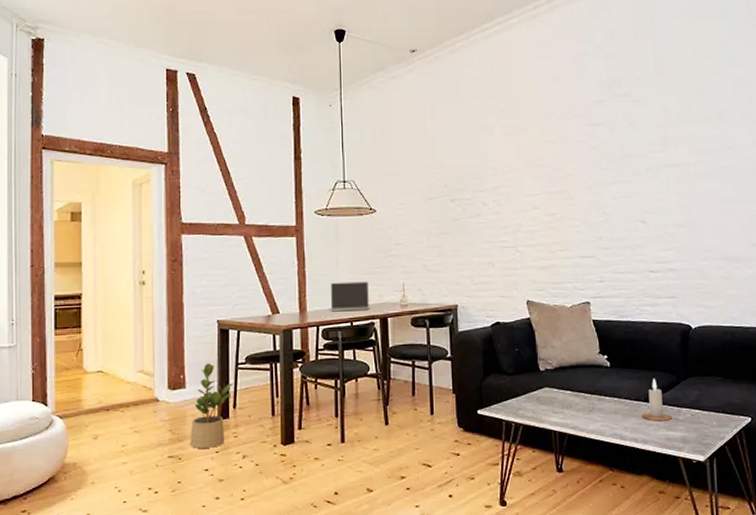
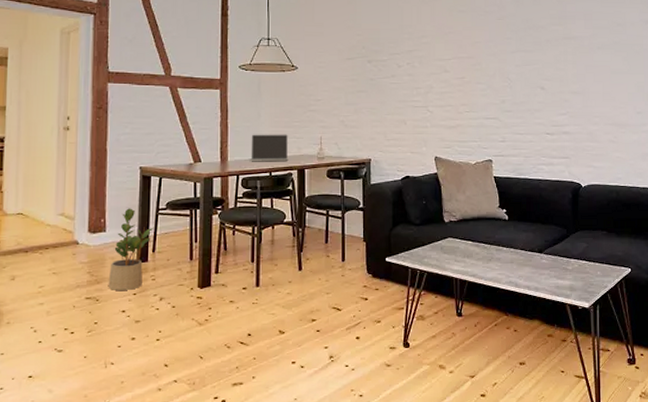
candle: present [642,379,672,421] -> none [535,232,562,271]

